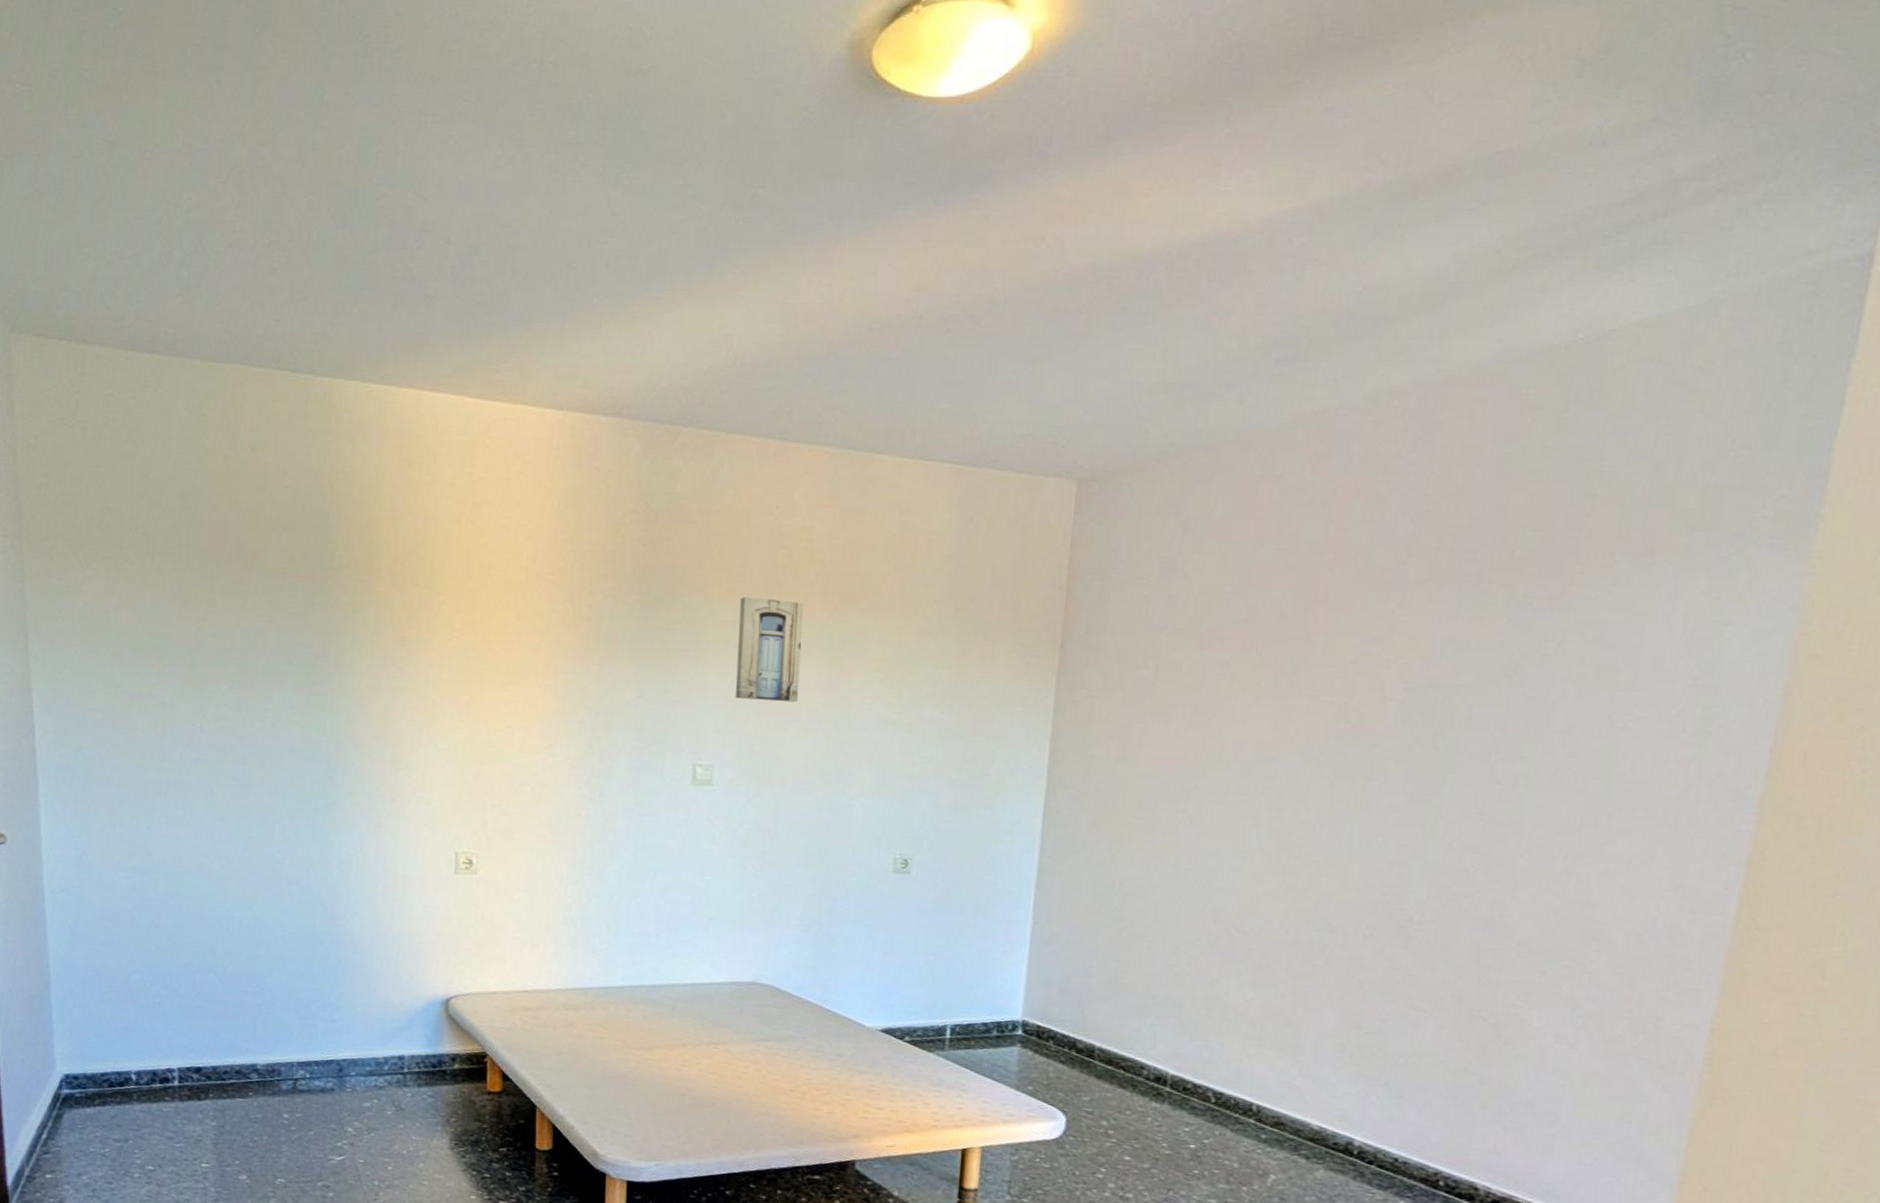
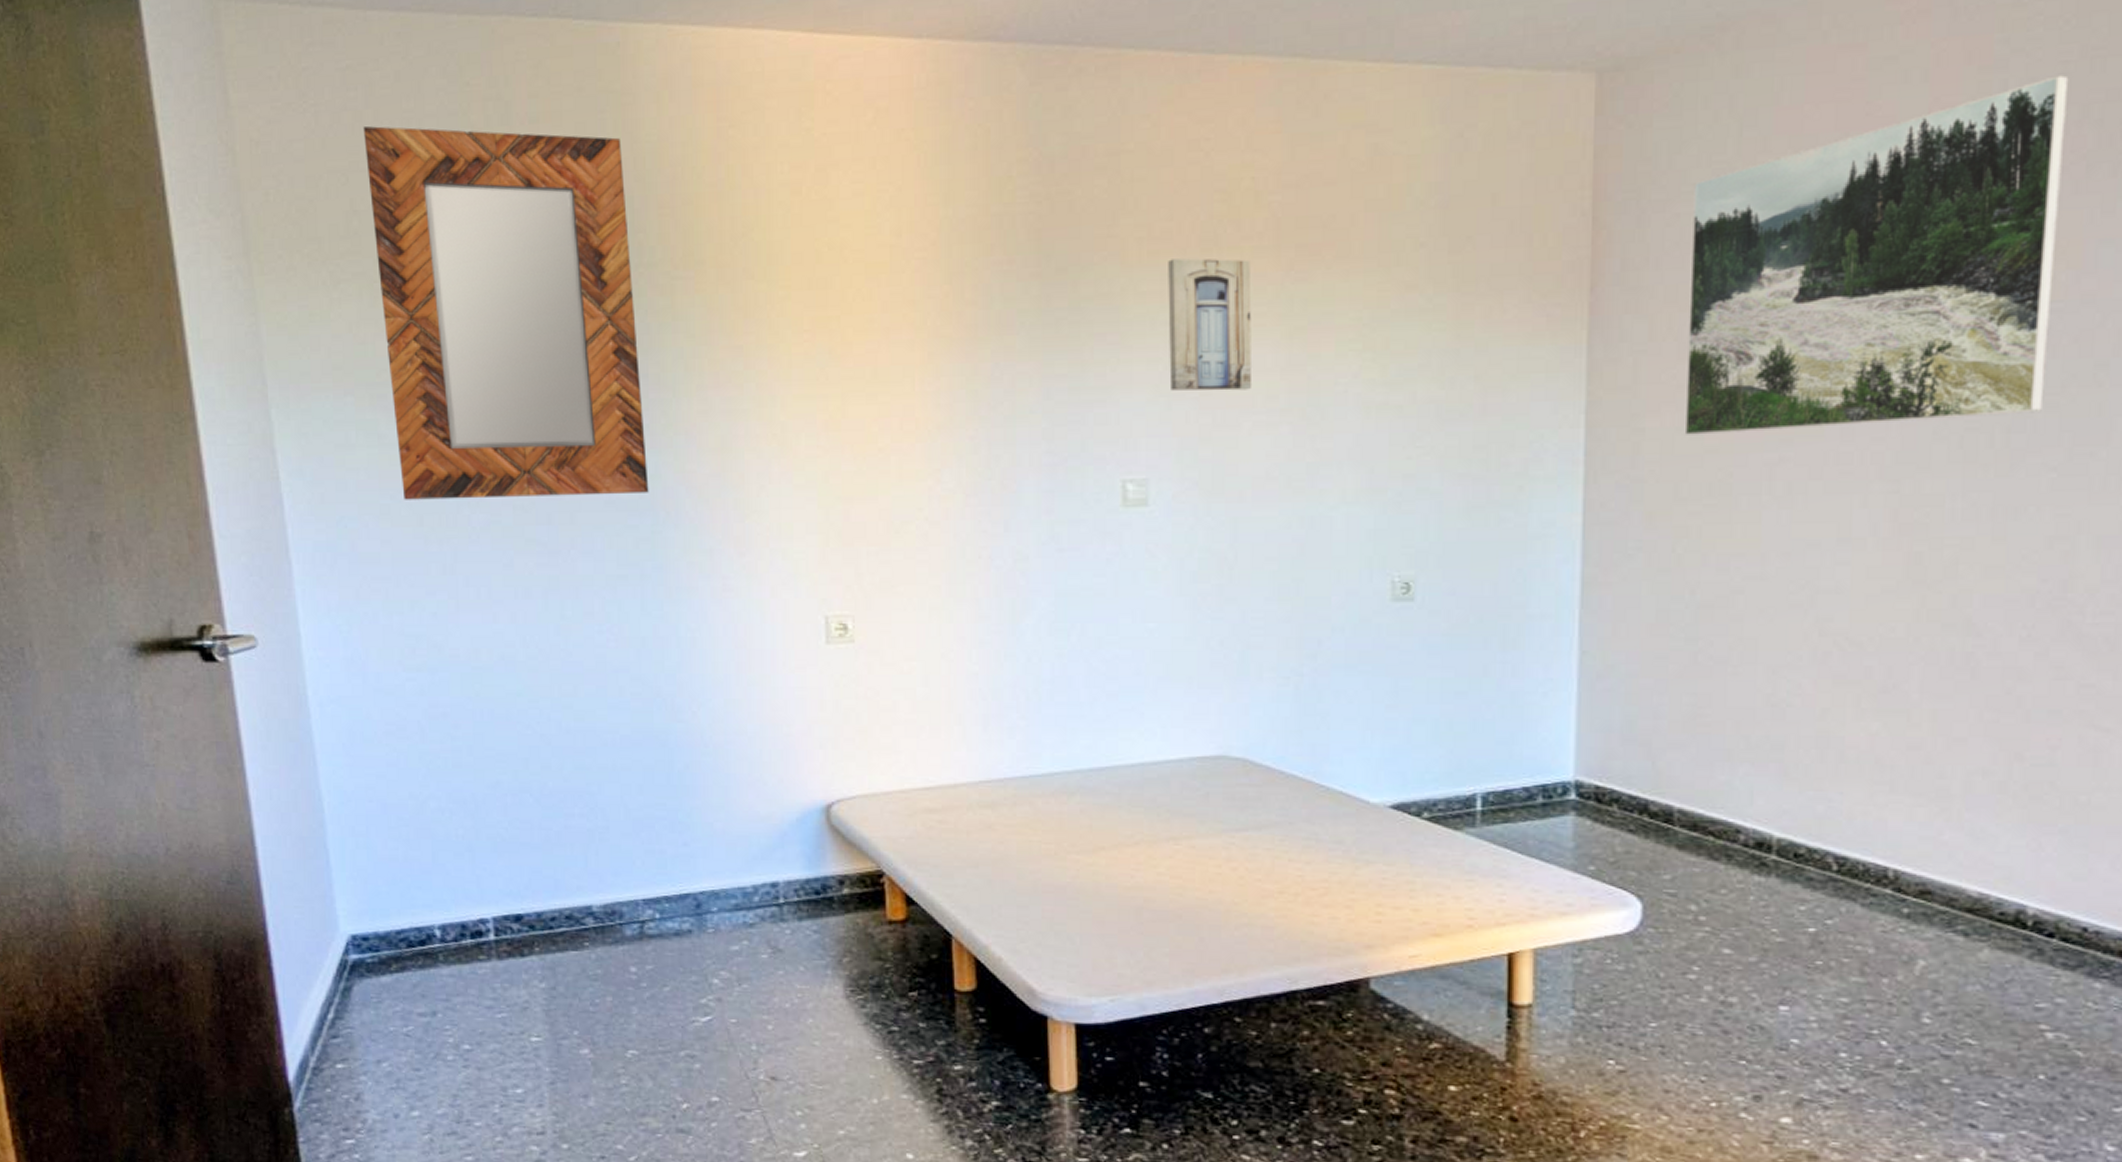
home mirror: none [119,442,325,746] -> present [363,126,649,500]
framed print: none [1124,512,1431,767] -> present [1684,75,2069,435]

